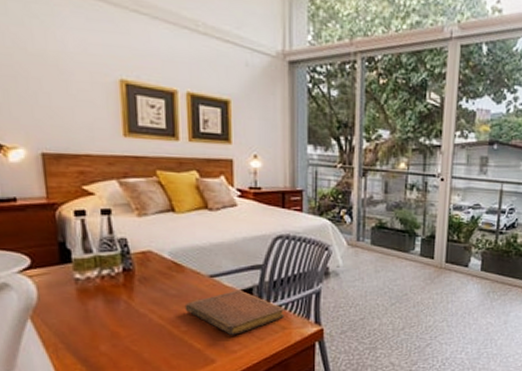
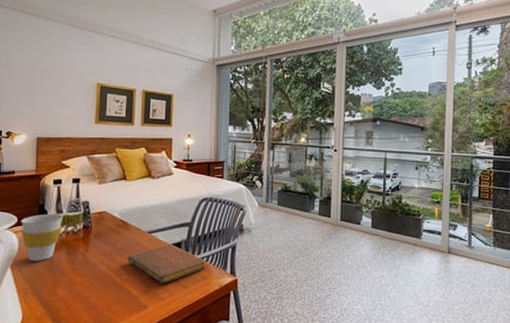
cup: none [36,253,94,311] -> present [21,214,64,261]

